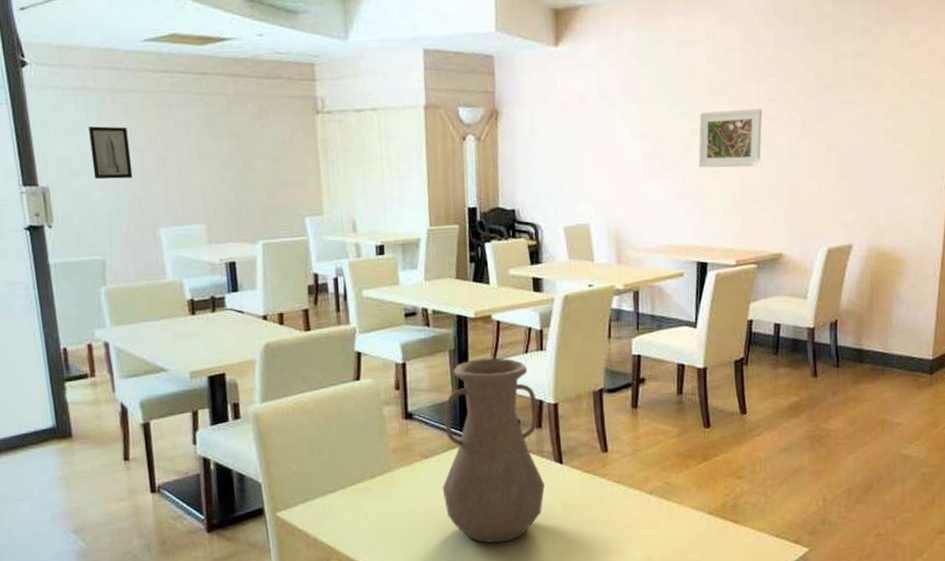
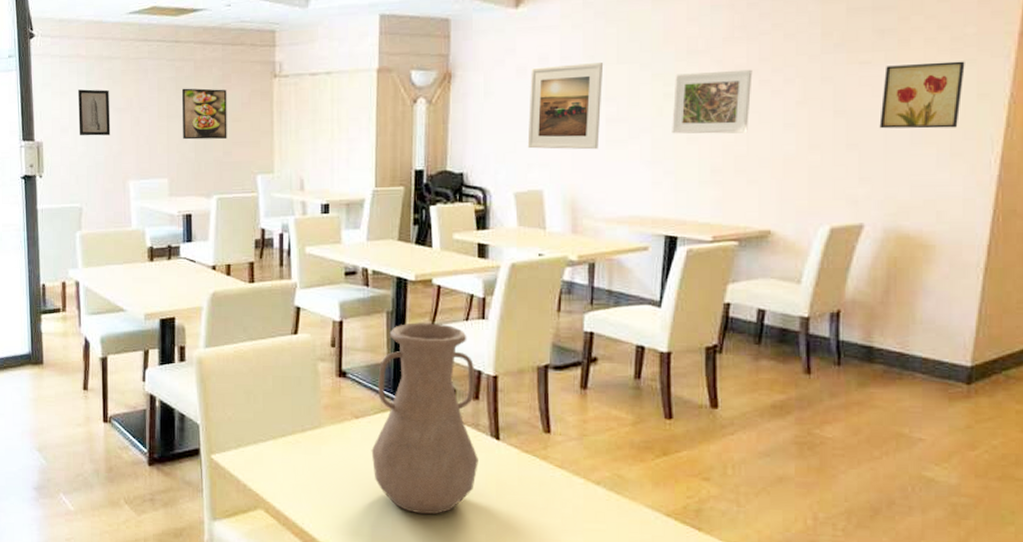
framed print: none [213,125,269,182] -> present [181,88,227,140]
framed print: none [572,101,638,184] -> present [527,63,604,150]
wall art: none [861,102,922,161] -> present [879,61,965,129]

